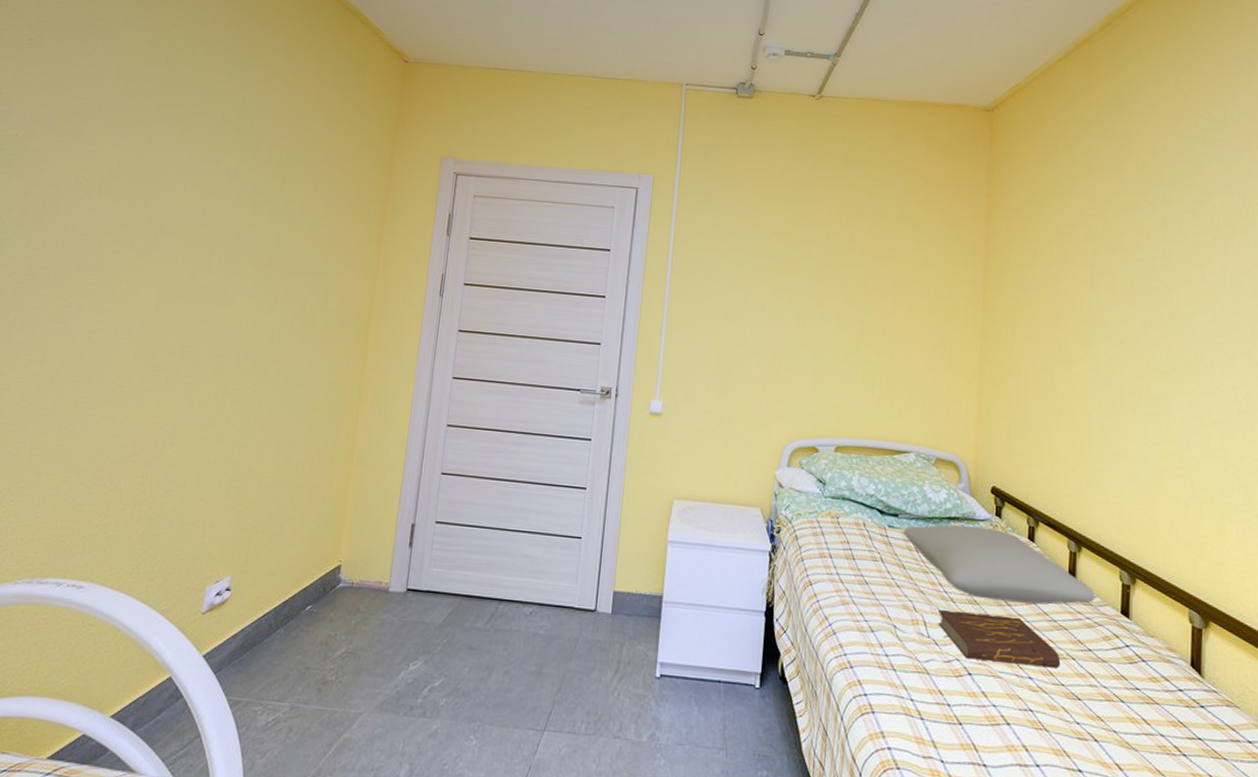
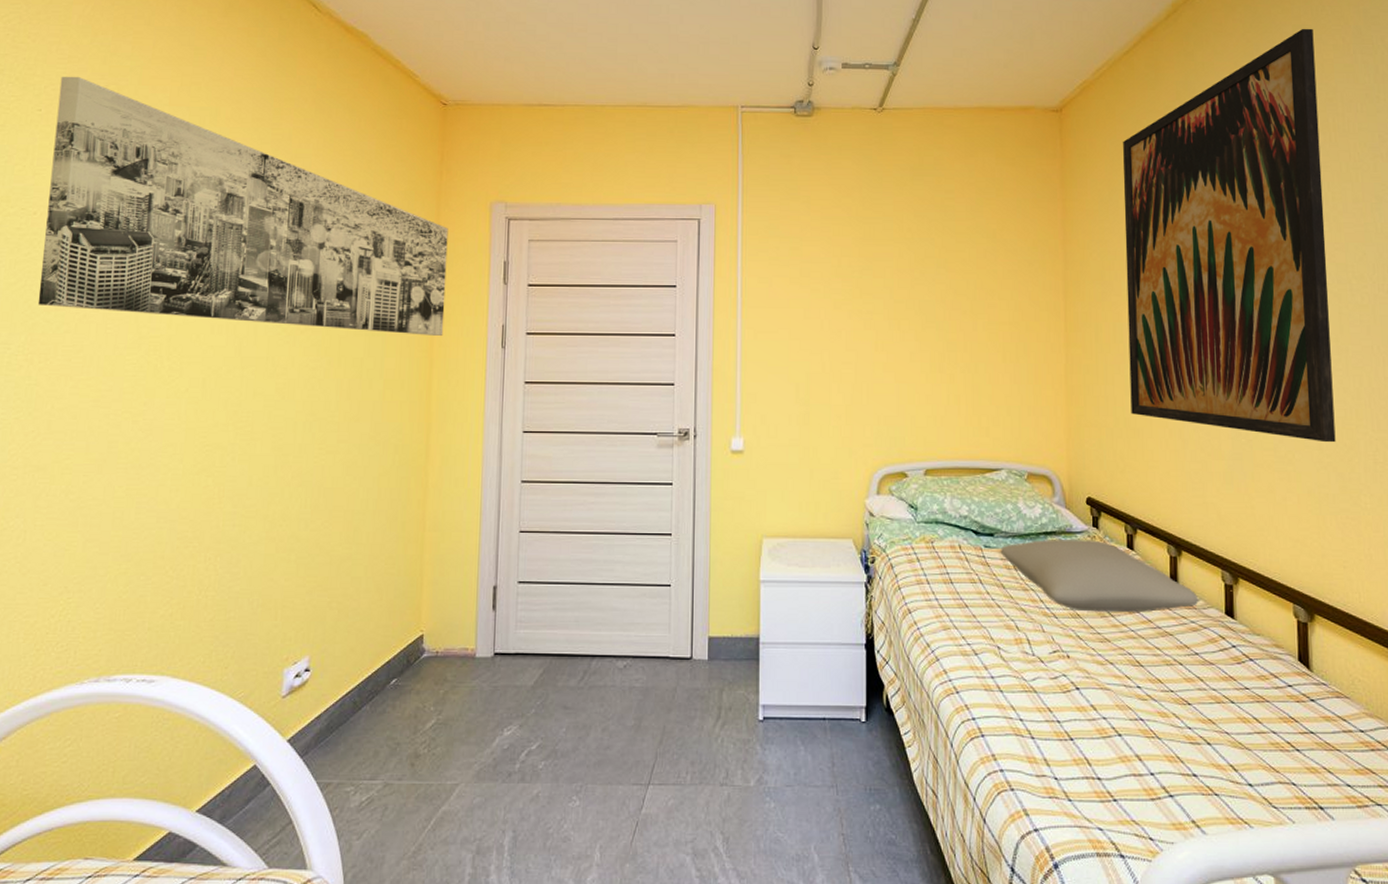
wall art: none [10,9,399,280] -> present [37,76,448,336]
book: present [938,609,1061,669] -> none [1042,626,1168,675]
wall art: none [1041,48,1244,454] -> present [1123,28,1336,443]

